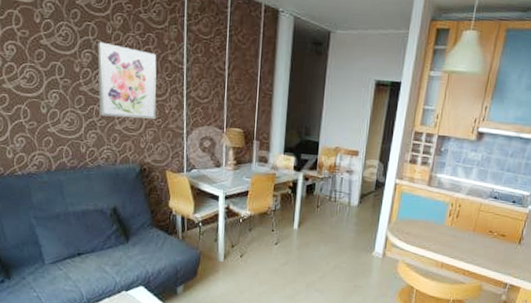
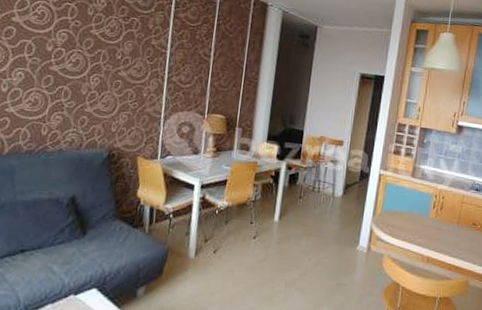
wall art: present [97,41,157,119] -> none [68,22,139,102]

